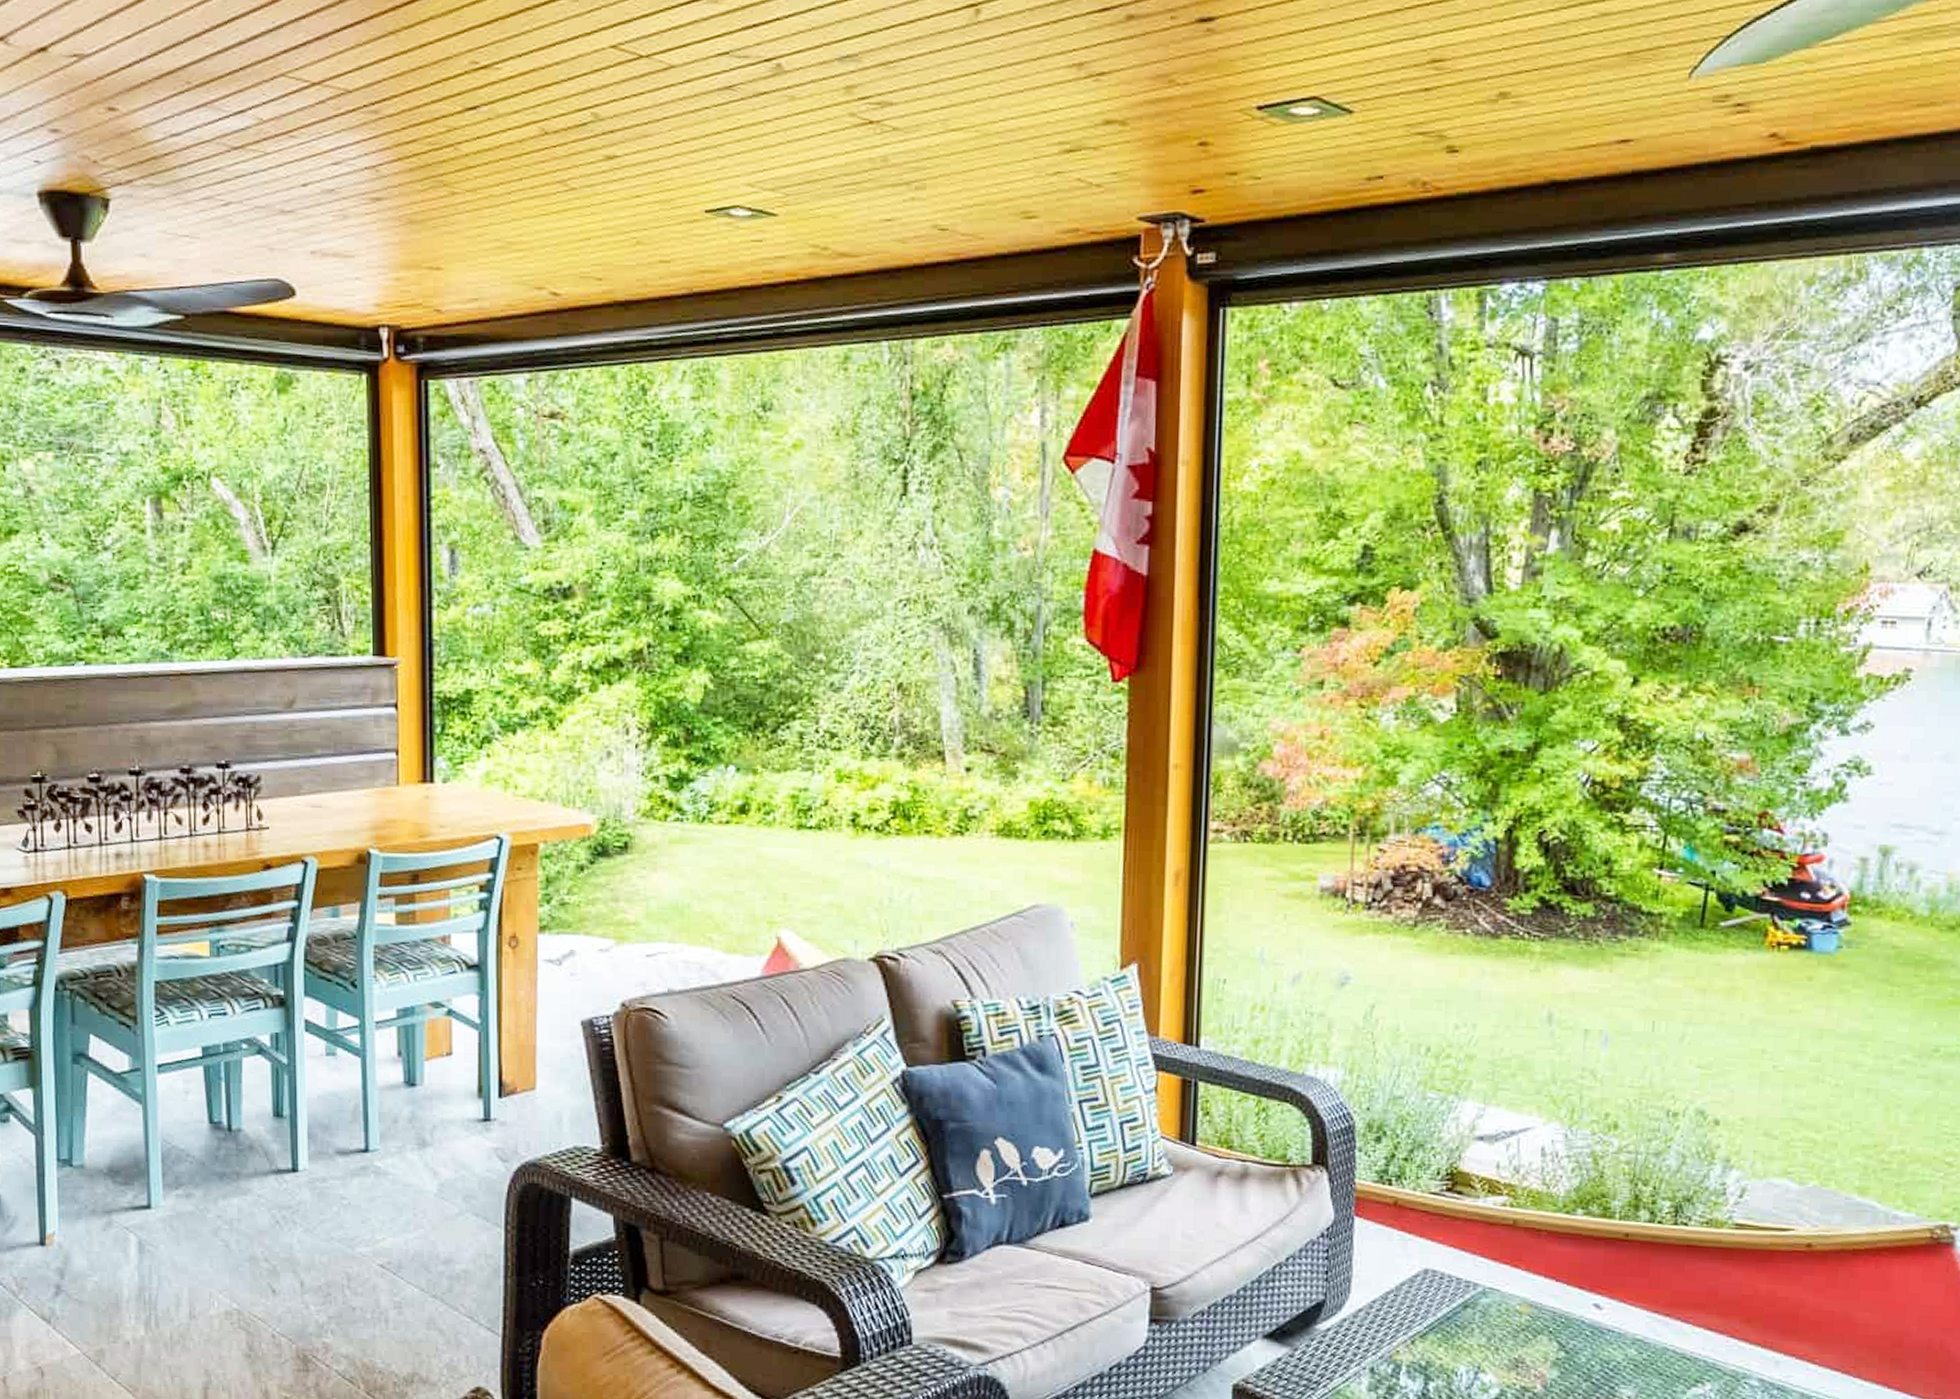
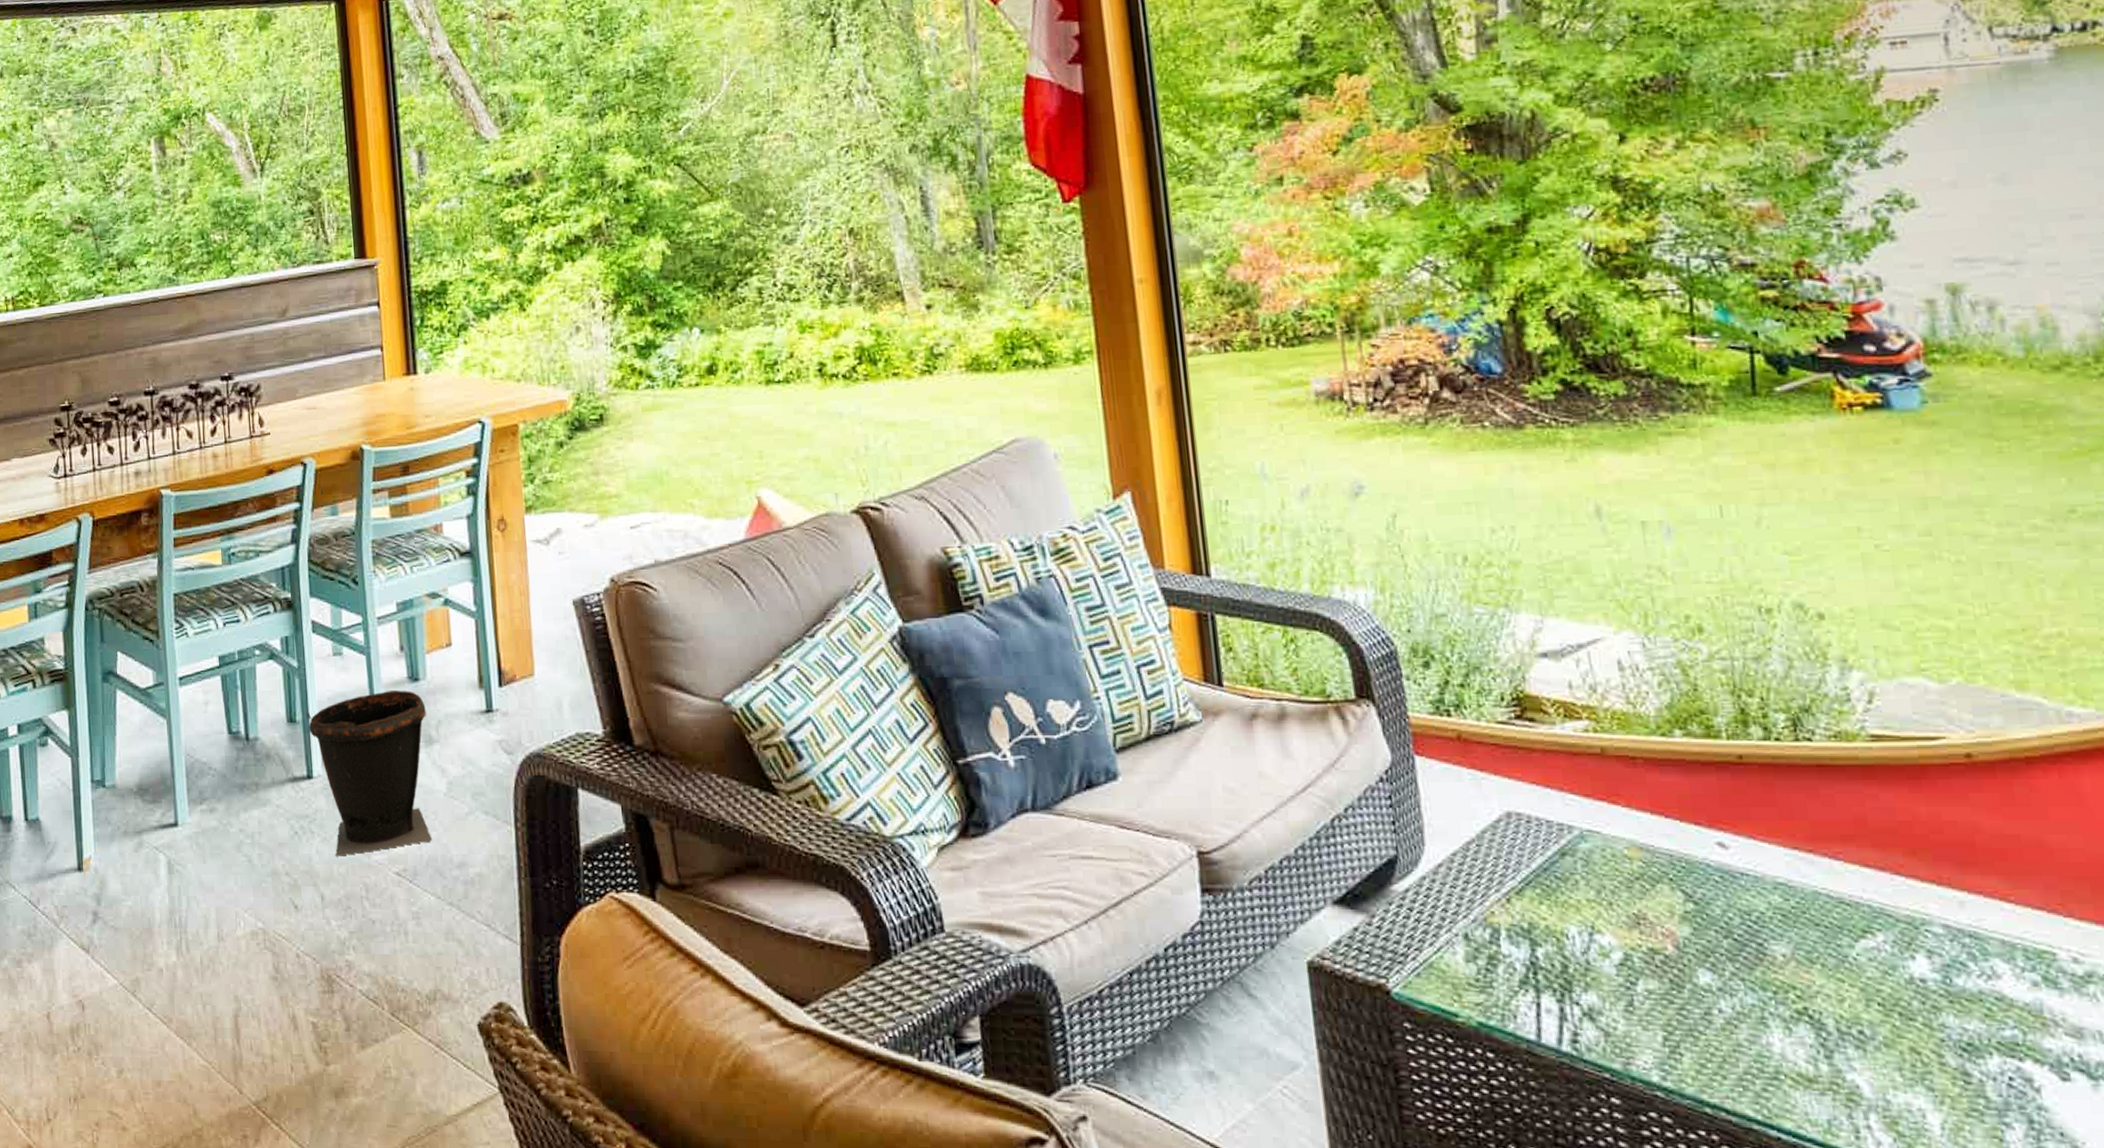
planter pot: none [294,1092,421,1247] -> present [306,689,433,856]

